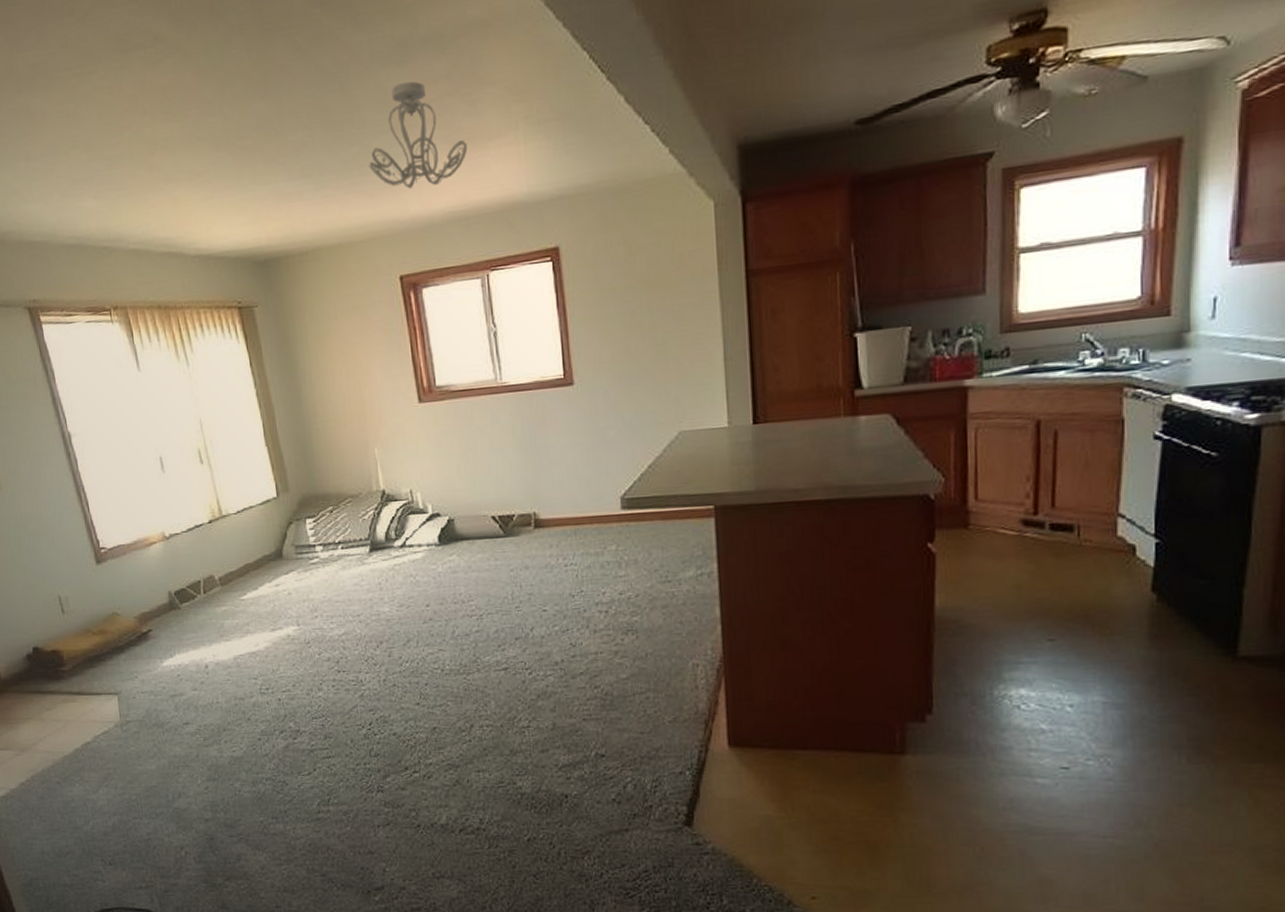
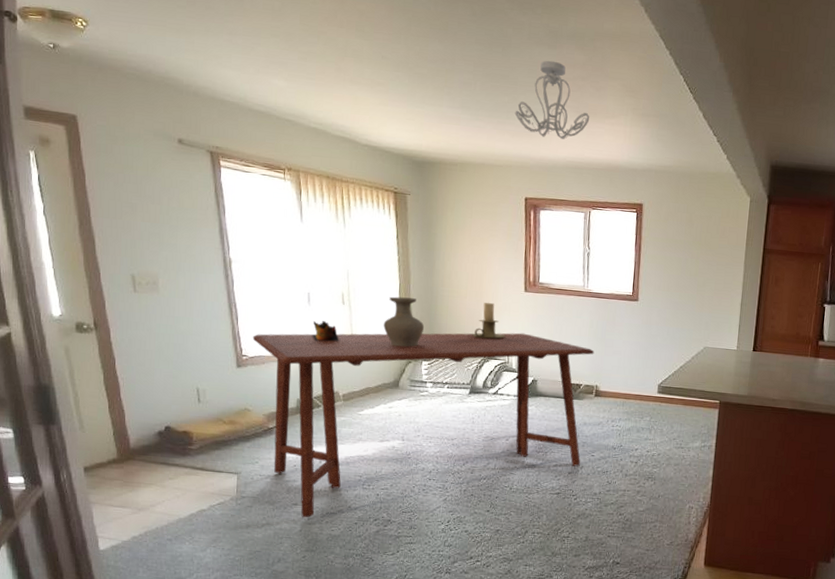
dining table: none [107,458,529,740] -> present [252,332,595,518]
decorative bowl: none [171,489,205,516] -> present [312,321,340,342]
vase: none [252,439,302,506] -> present [383,296,425,347]
candle holder: none [361,425,404,477] -> present [472,302,506,340]

